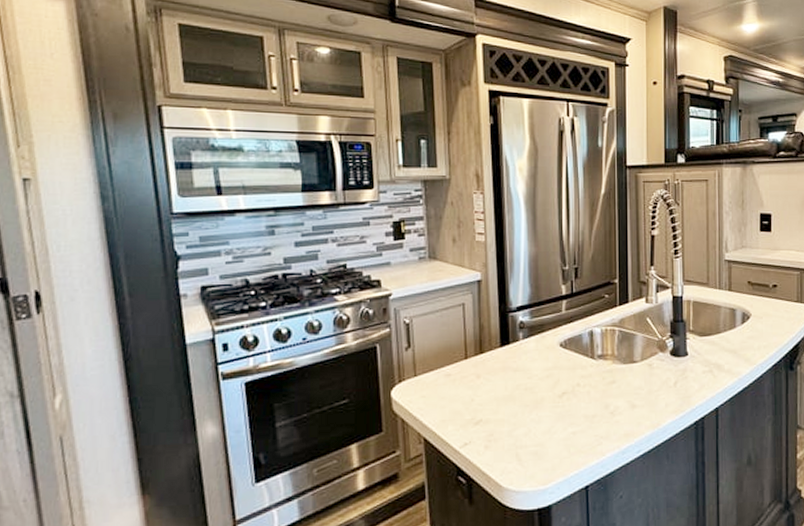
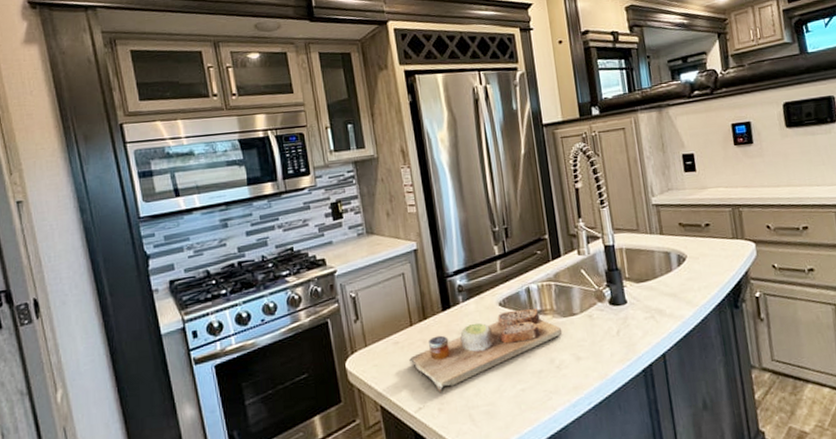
cutting board: none [460,352,619,429] -> present [409,308,562,392]

